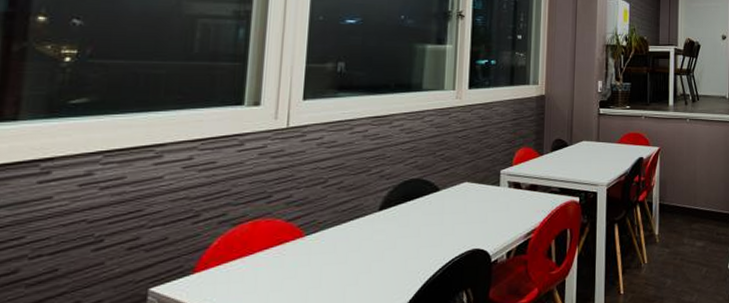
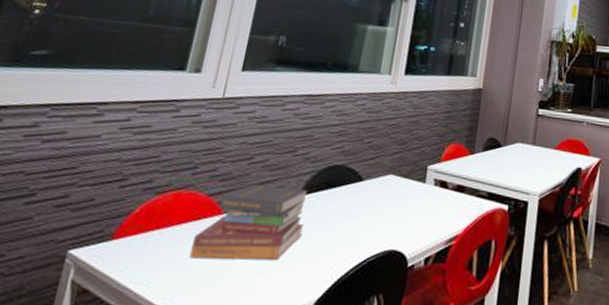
books: none [276,204,387,280] -> present [188,185,308,260]

